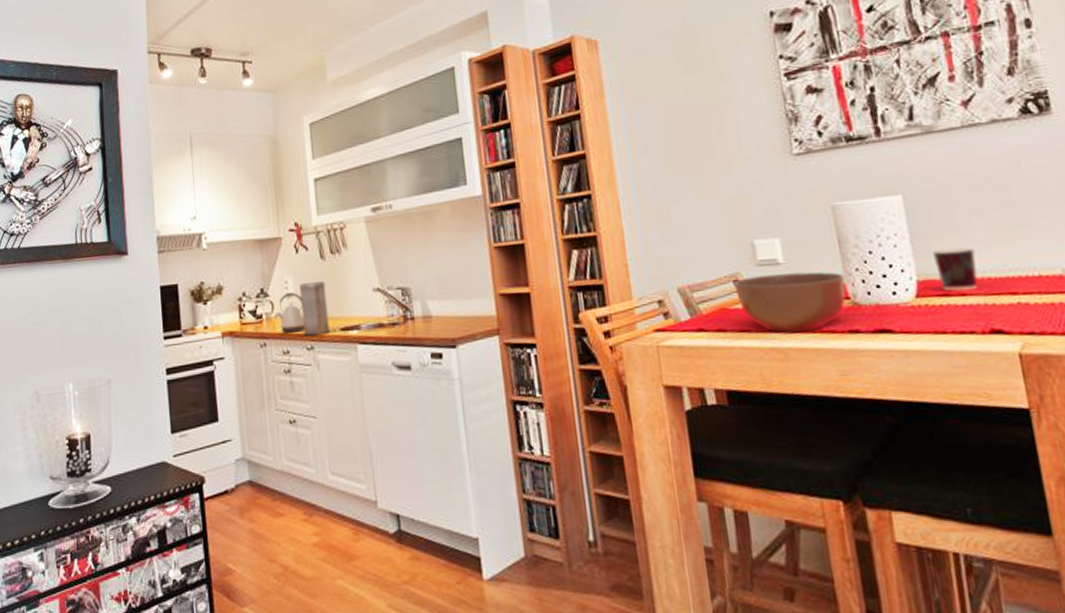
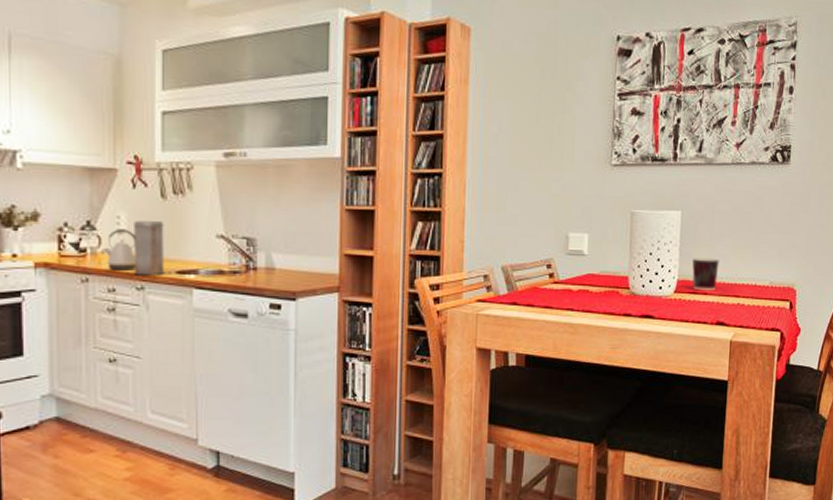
bowl: present [733,272,846,334] -> none [546,263,629,313]

